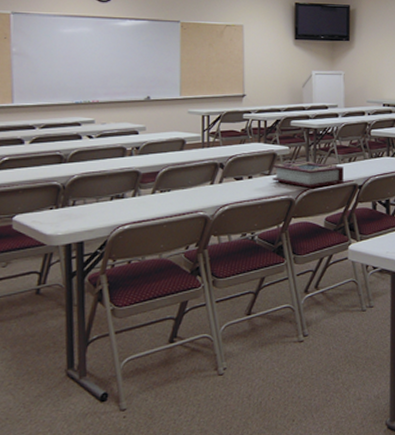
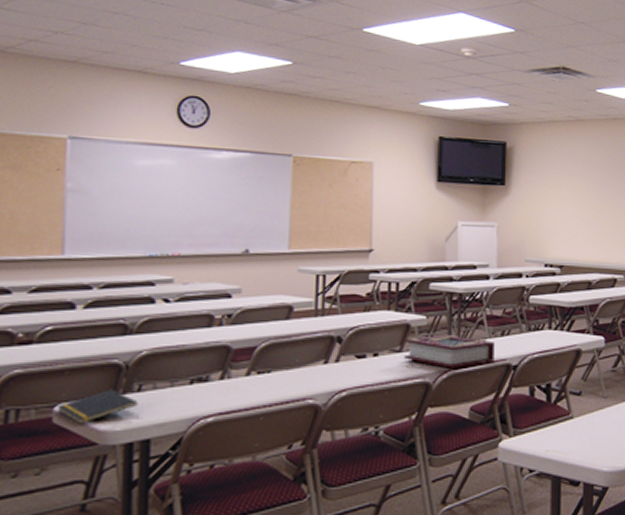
notepad: none [15,204,73,230] -> present [57,389,138,424]

